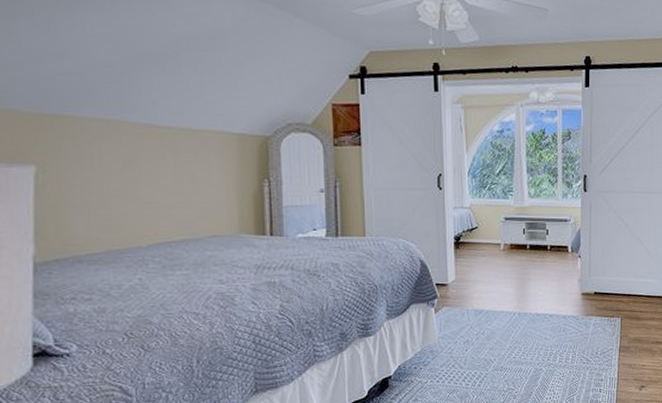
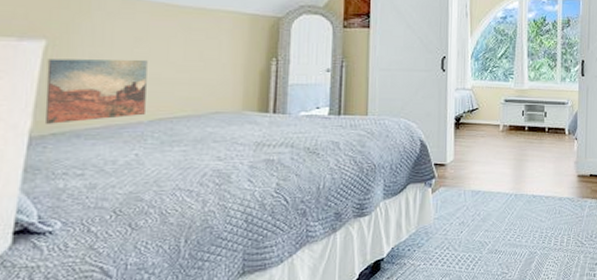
wall art: none [40,183,143,250] -> present [45,58,148,124]

